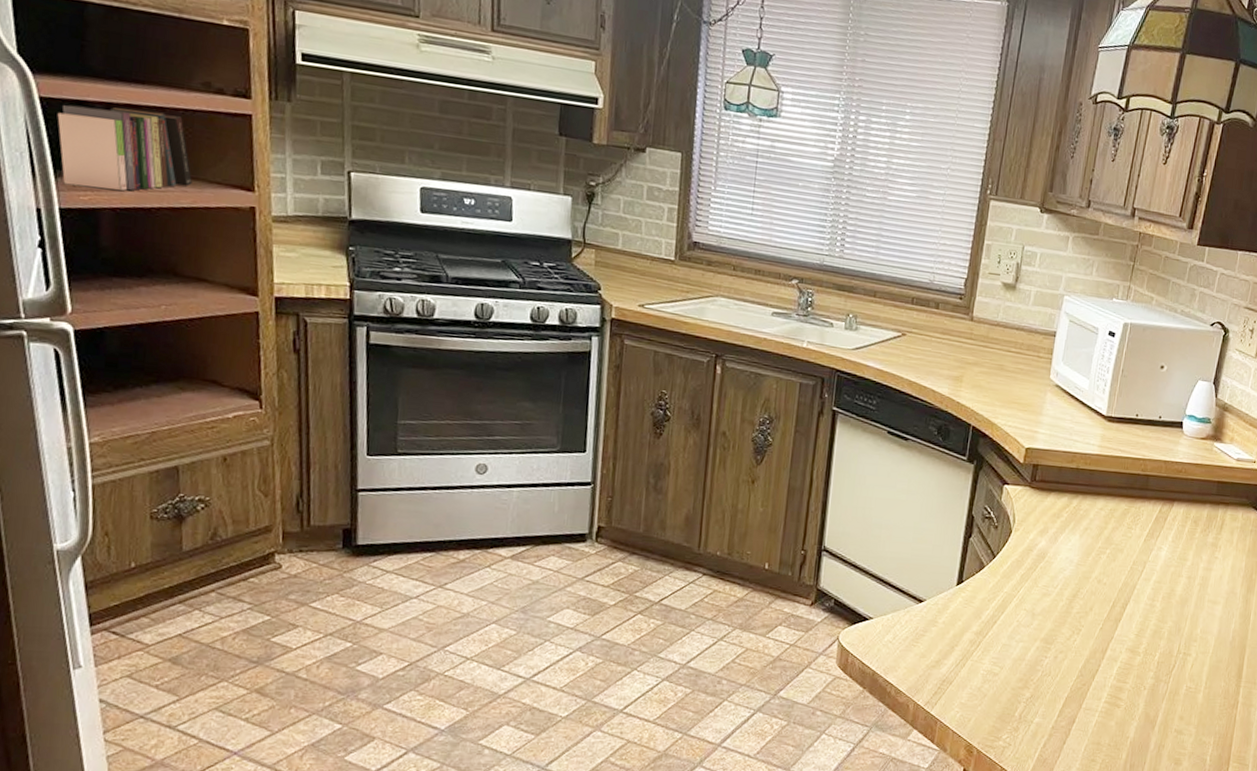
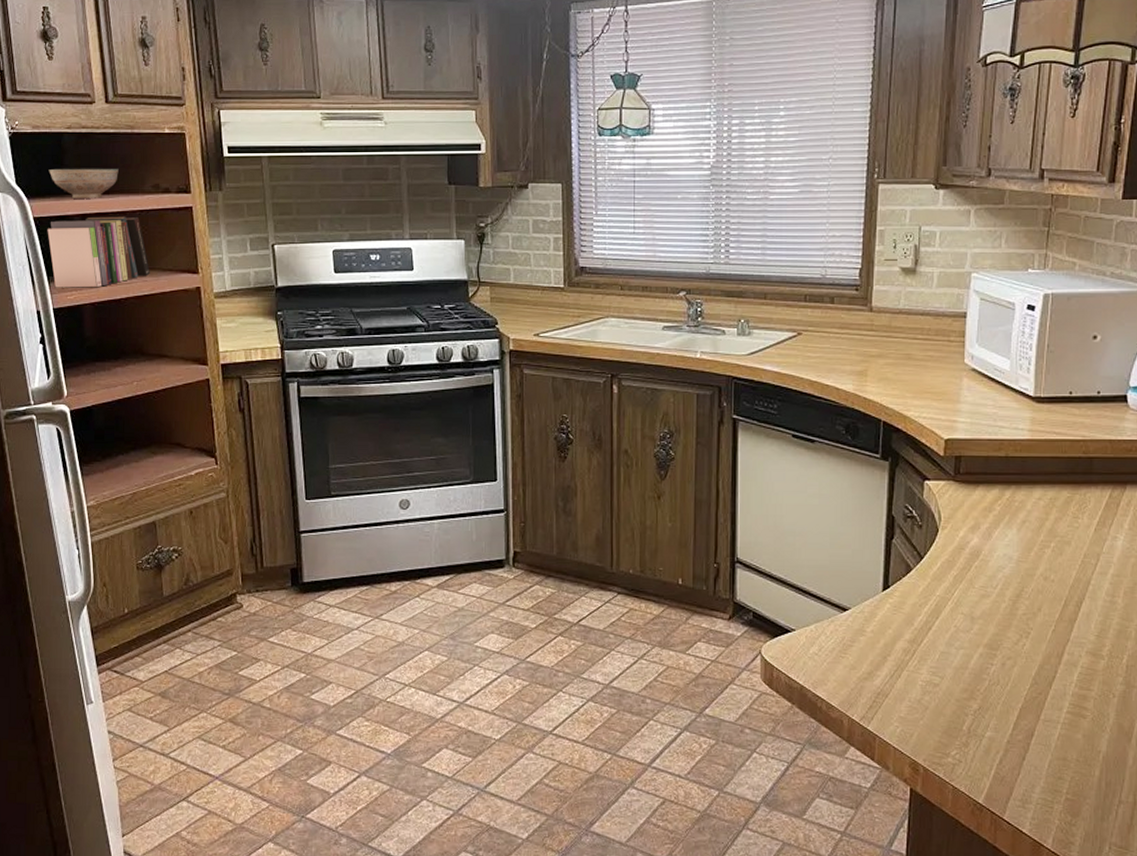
decorative bowl: none [64,43,161,88] -> present [48,168,120,199]

